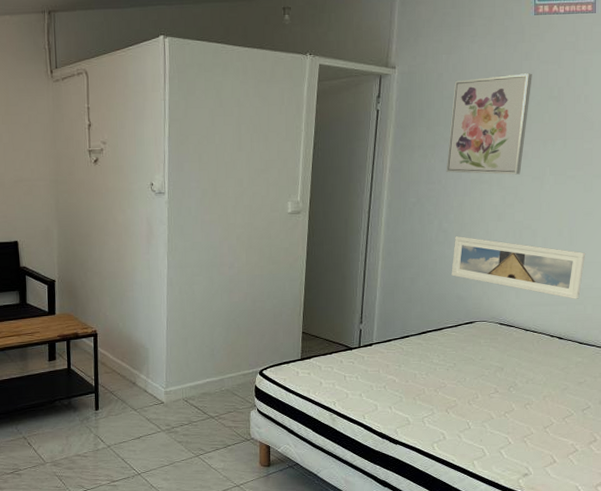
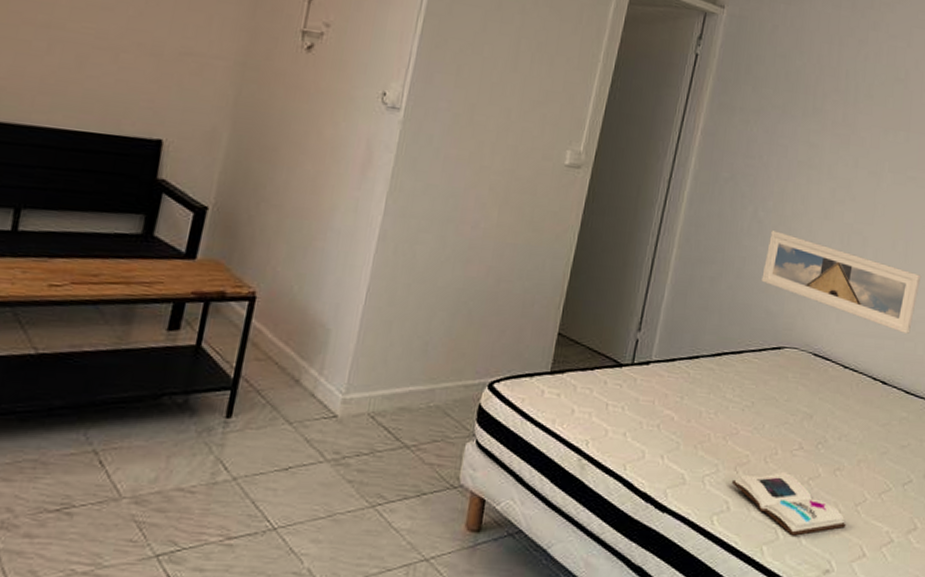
book: none [445,409,538,453] -> present [731,471,846,536]
wall art: present [446,73,532,175] -> none [770,37,879,165]

